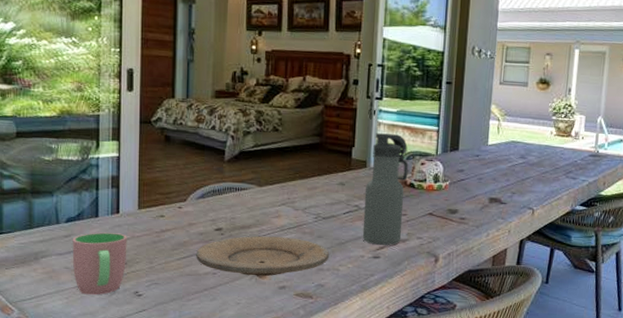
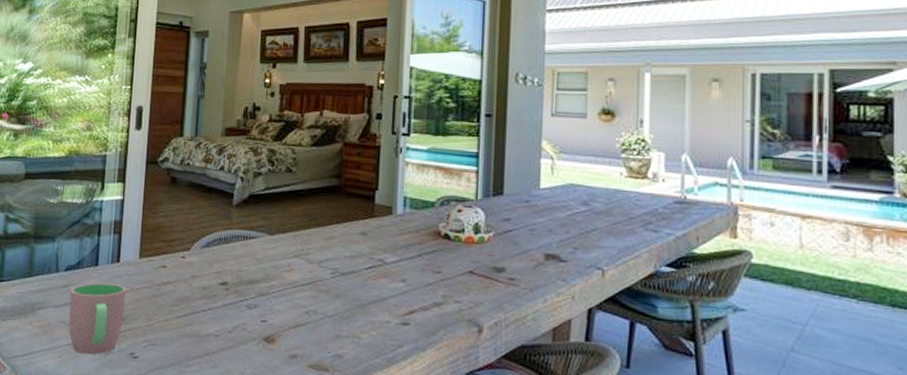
plate: present [196,236,330,277] -> none [198,292,349,342]
water bottle: present [362,133,409,245] -> none [388,174,443,310]

